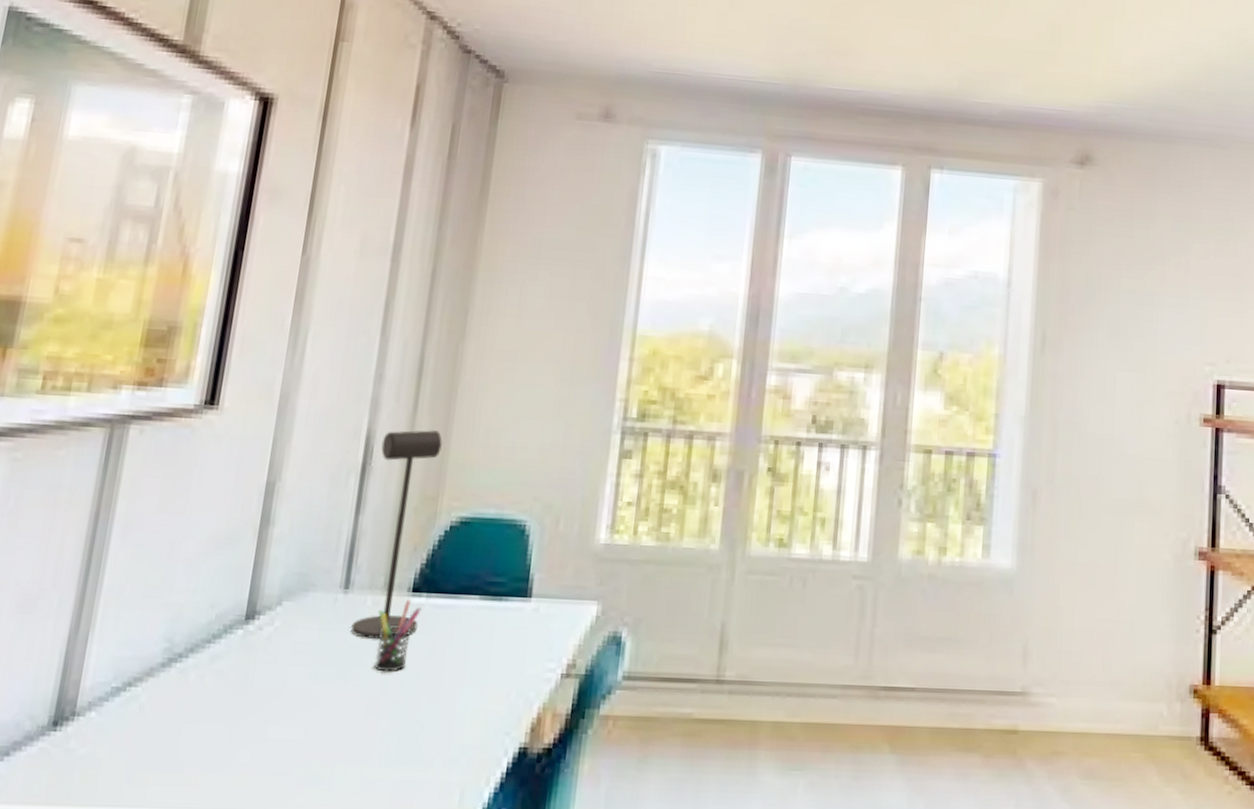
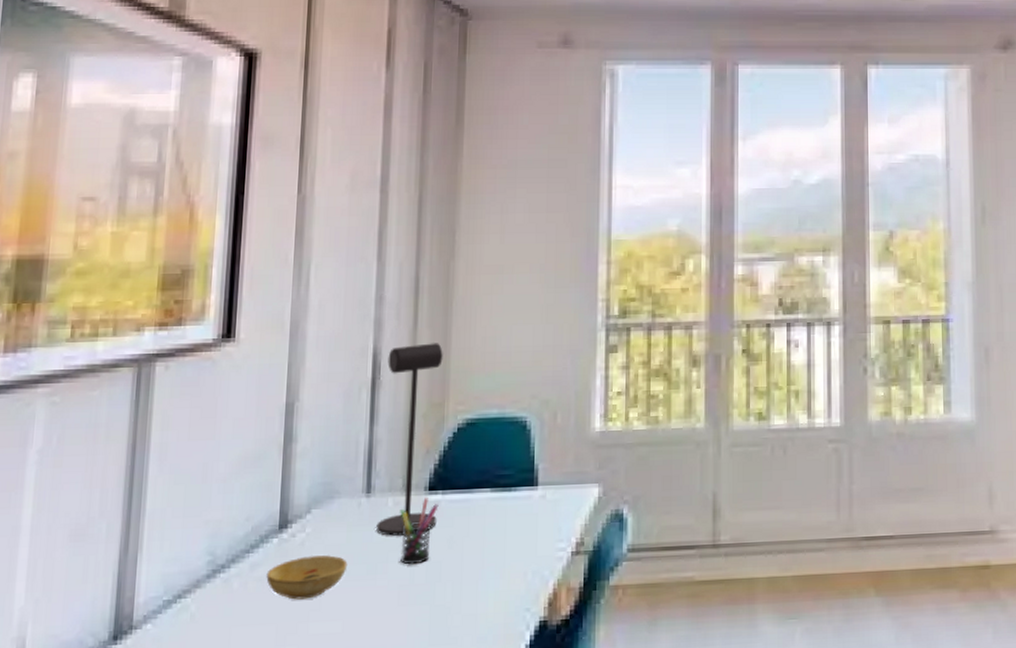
bowl: none [226,652,317,700] -> present [266,555,348,600]

